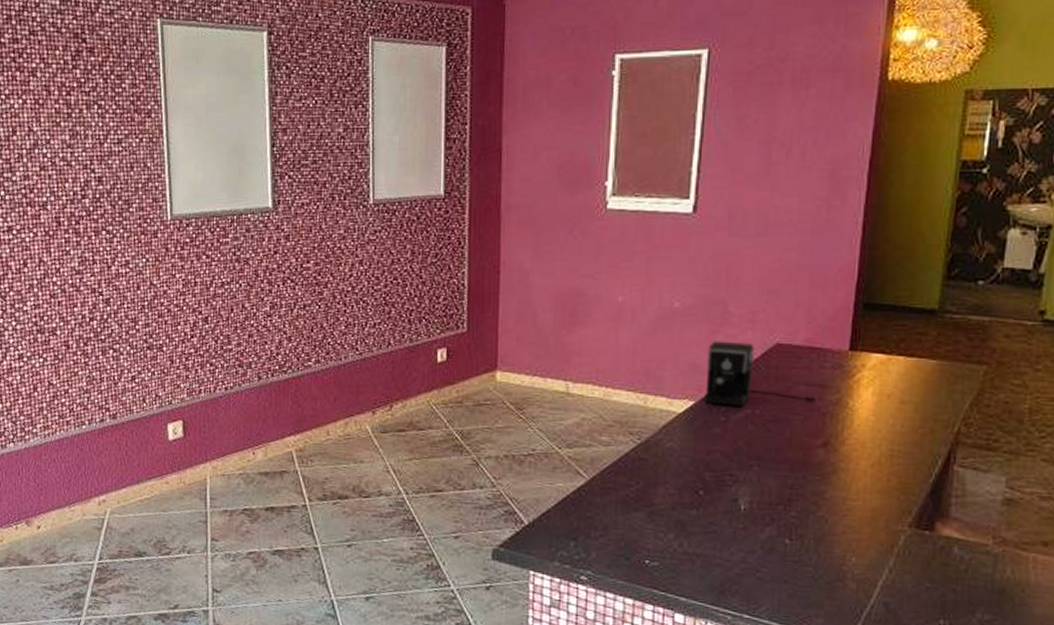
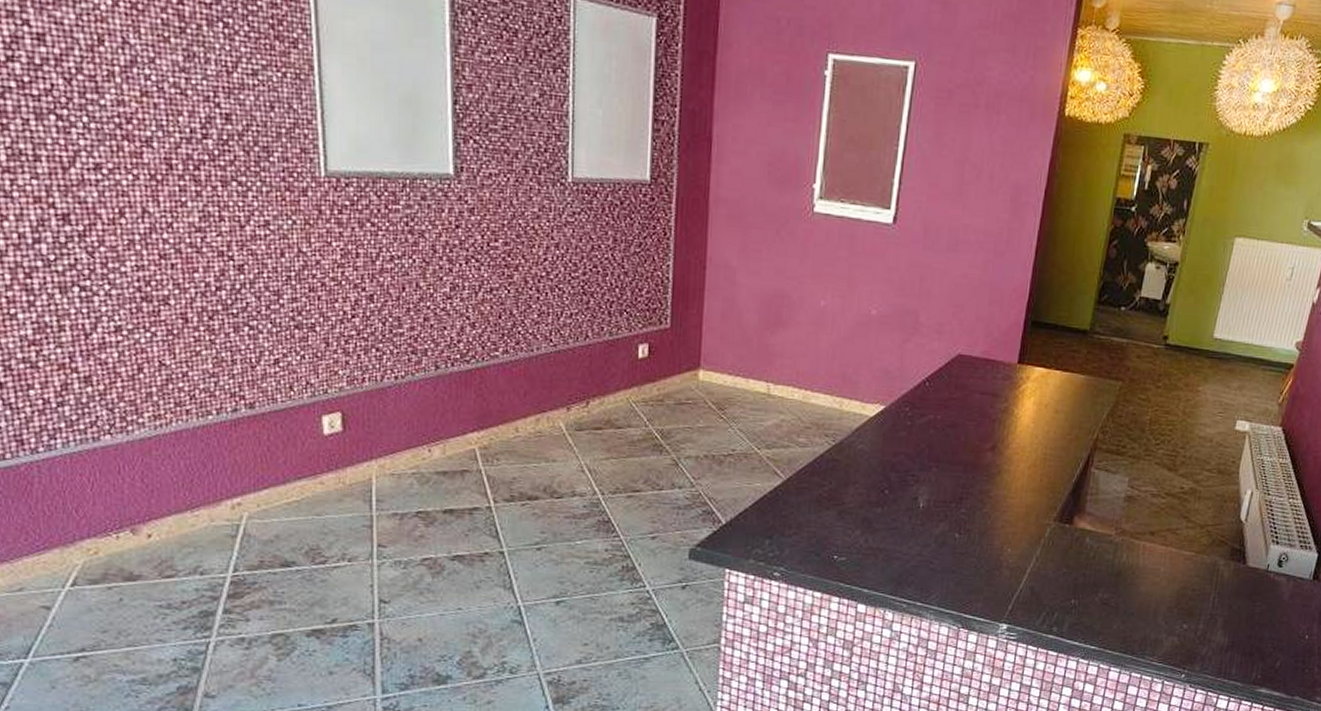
coffee maker: present [705,341,815,406] -> none [894,349,988,412]

